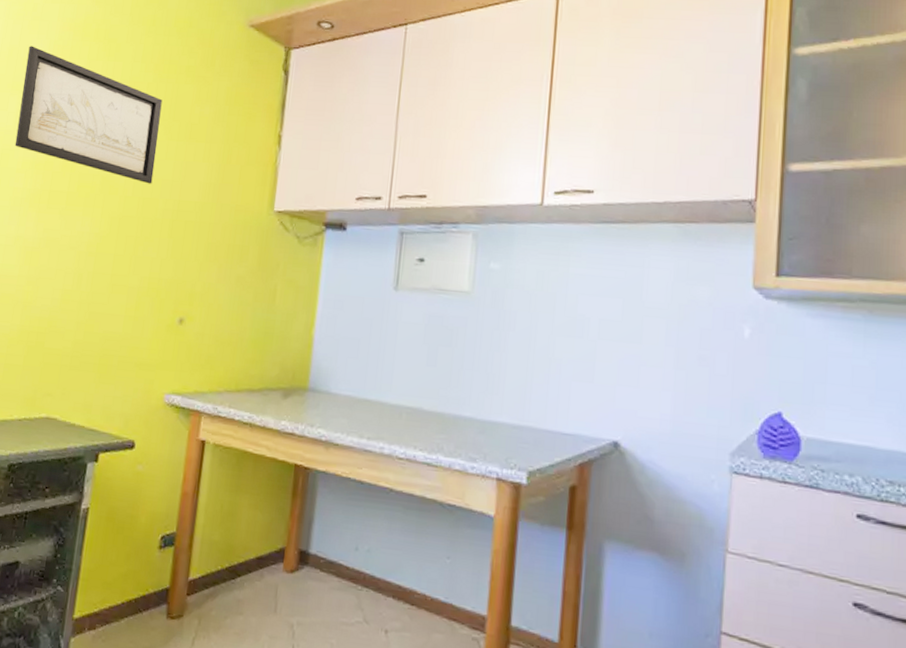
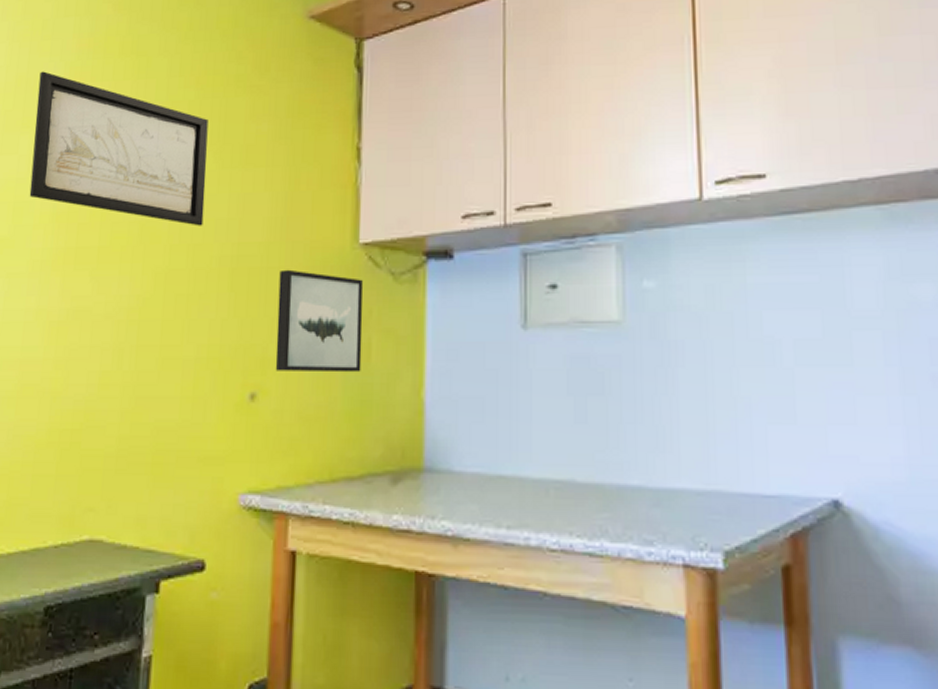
wall art: none [200,225,274,311] -> present [275,269,363,373]

